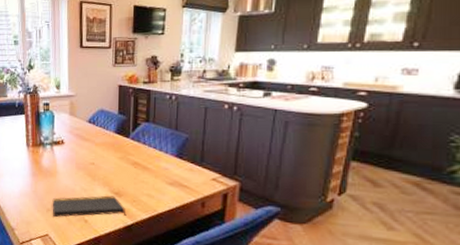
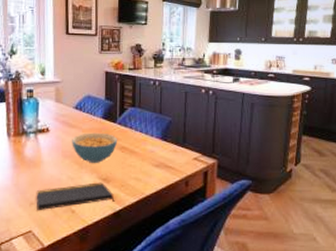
cereal bowl: none [85,146,131,177] -> present [72,132,118,163]

